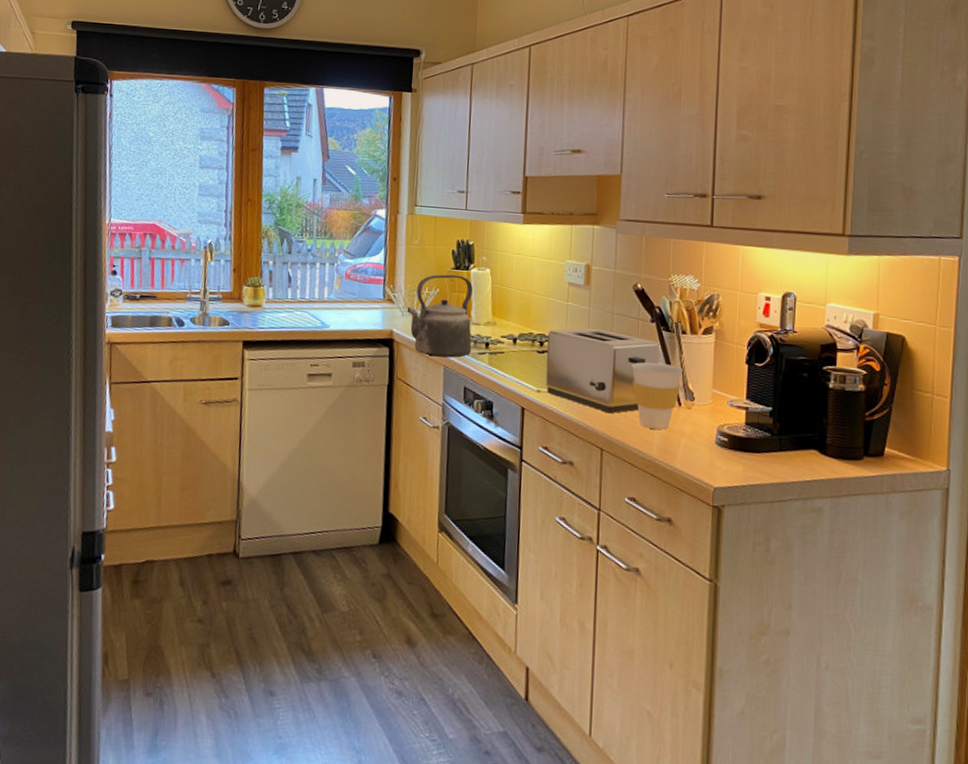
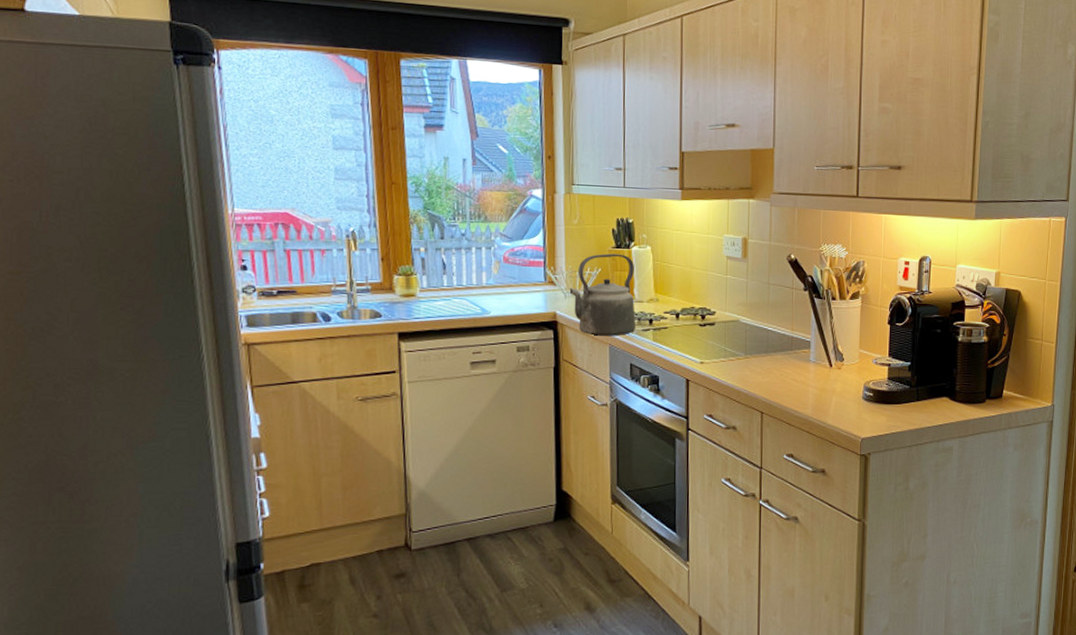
toaster: present [546,327,661,414] -> none [708,299,813,379]
cup: present [631,362,683,430] -> none [787,328,833,391]

